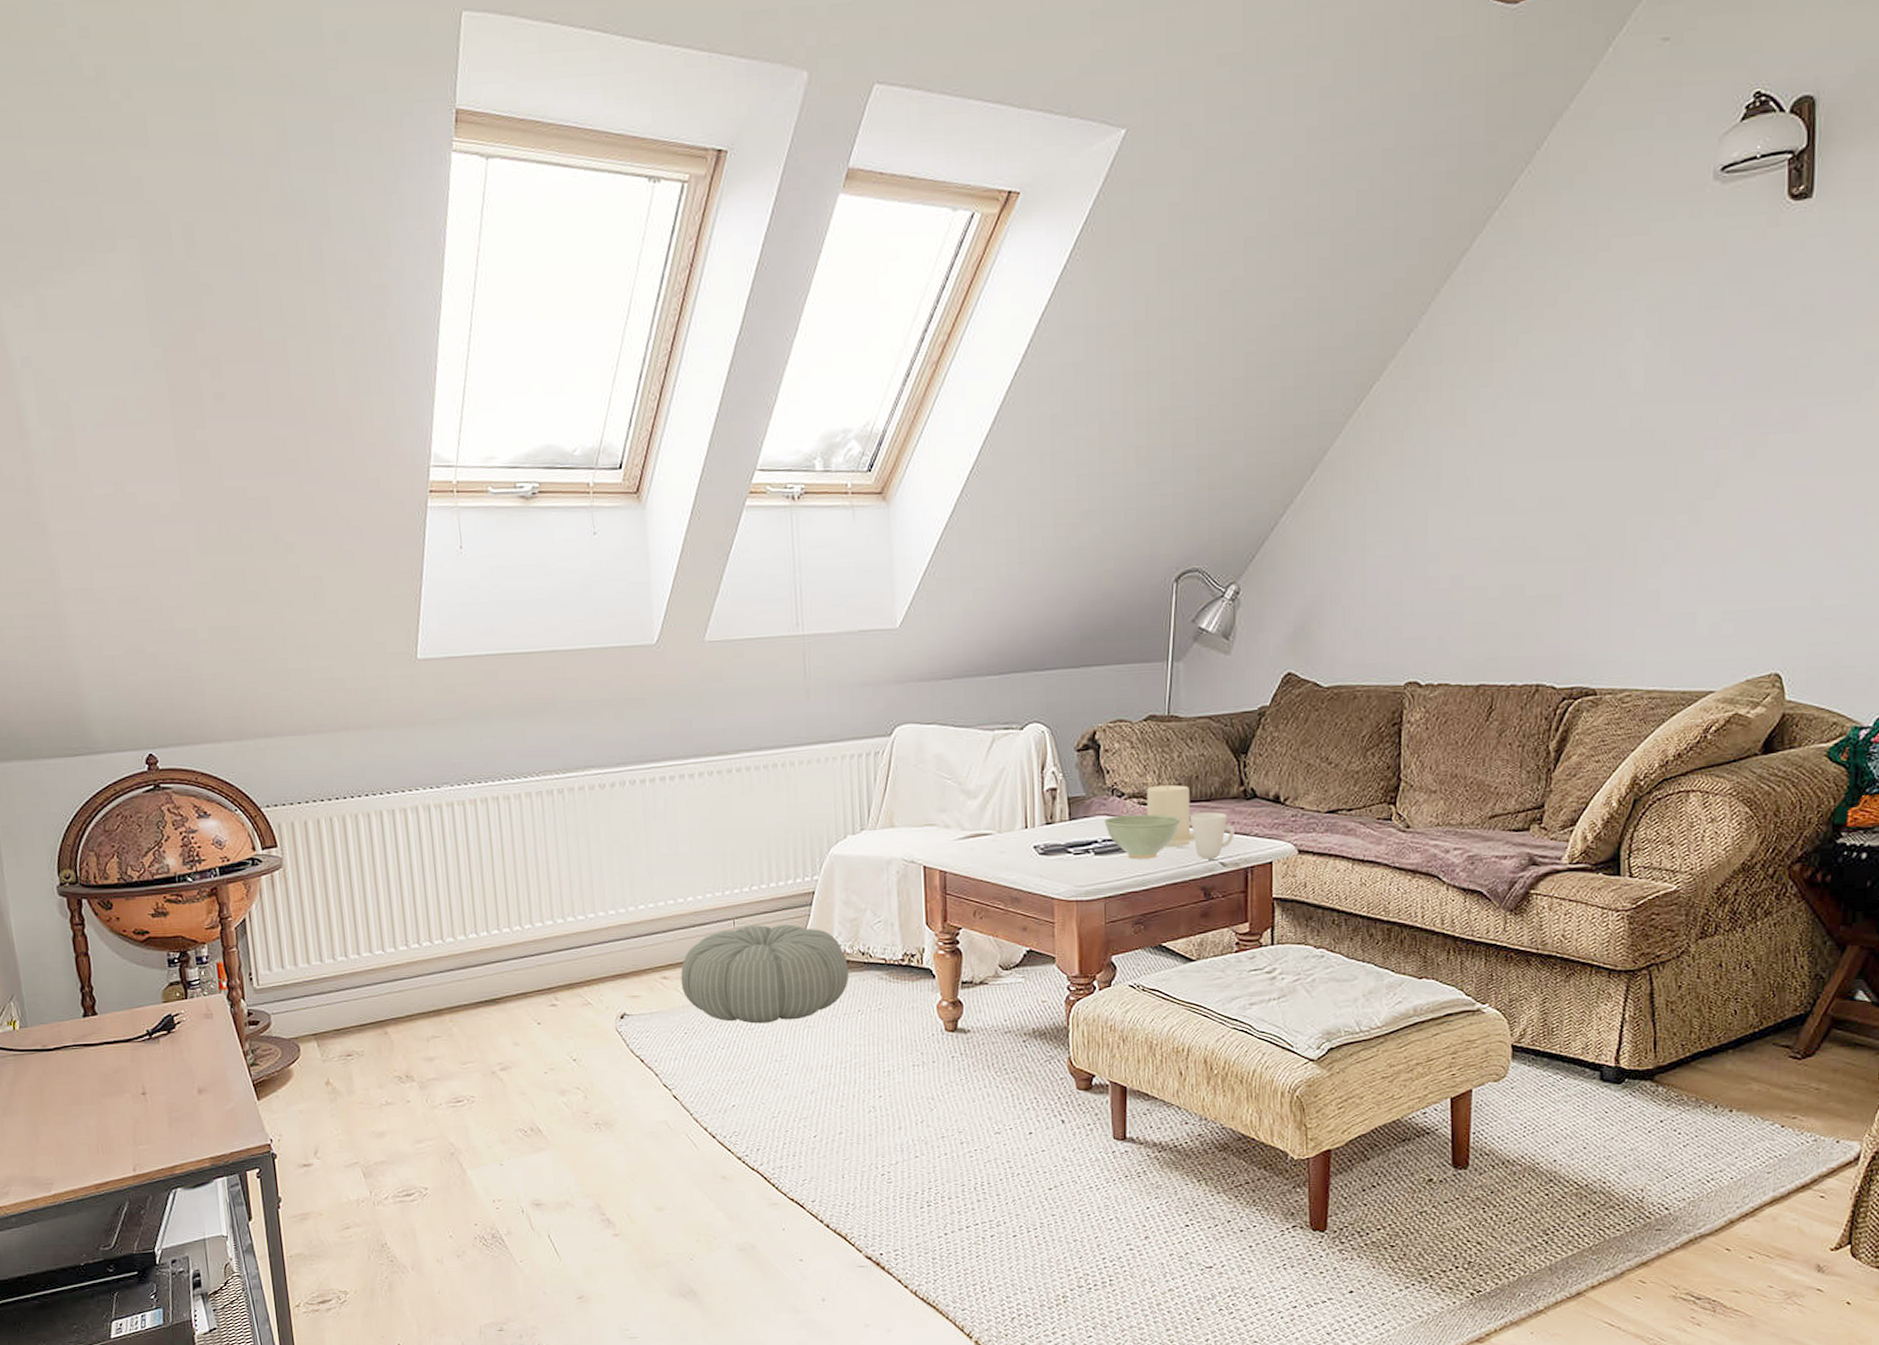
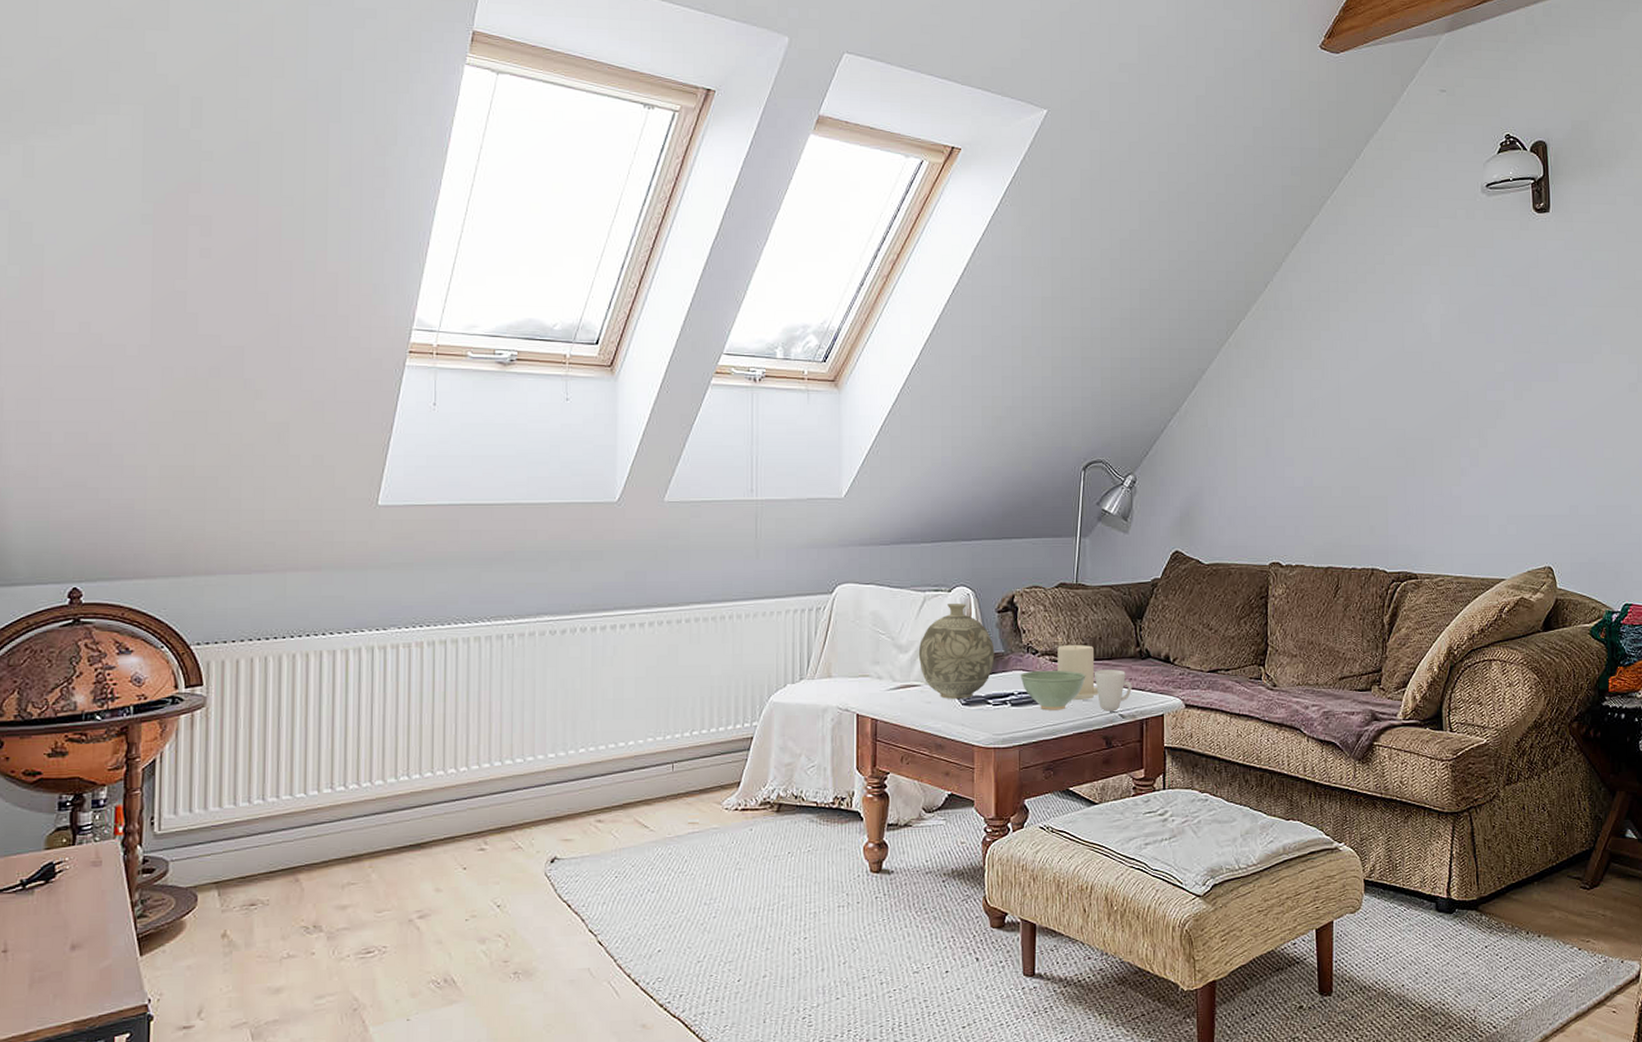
pouf: present [680,924,850,1024] -> none [616,768,782,867]
decorative vase: none [988,742,1075,849] -> present [918,604,995,700]

